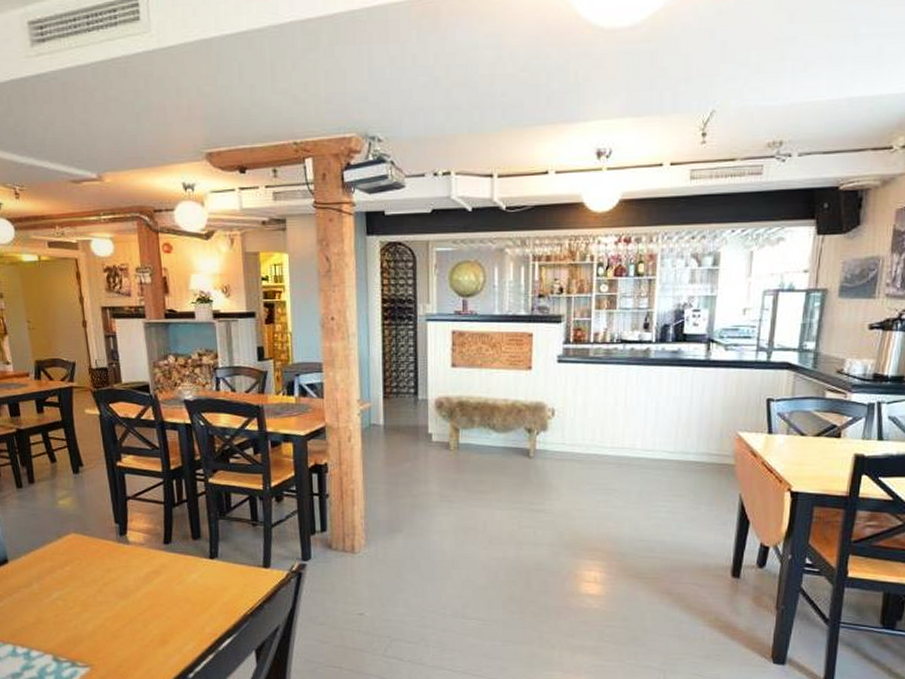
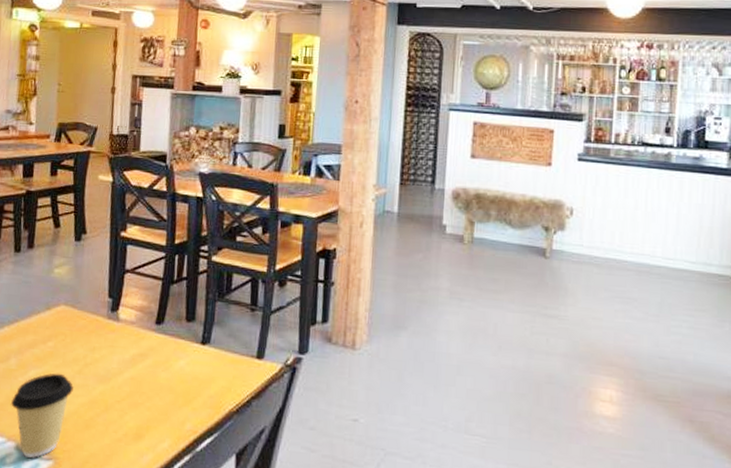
coffee cup: none [40,593,98,666] -> present [10,373,75,458]

